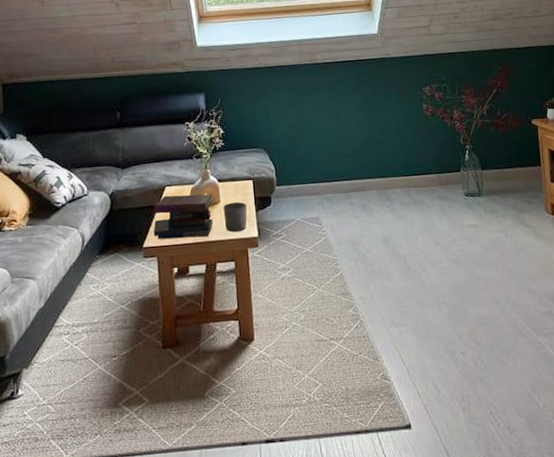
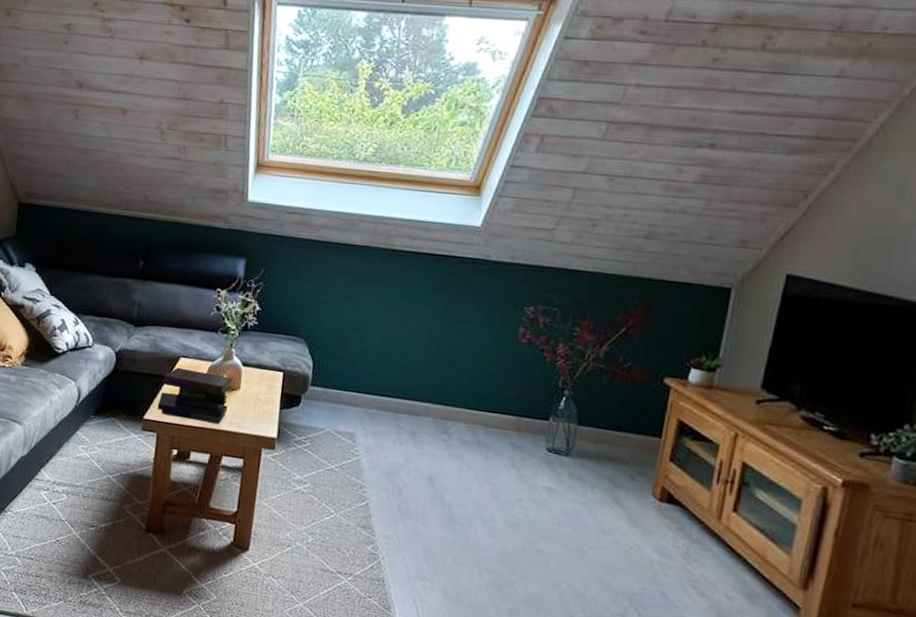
mug: present [223,201,248,233] -> none [240,392,270,428]

